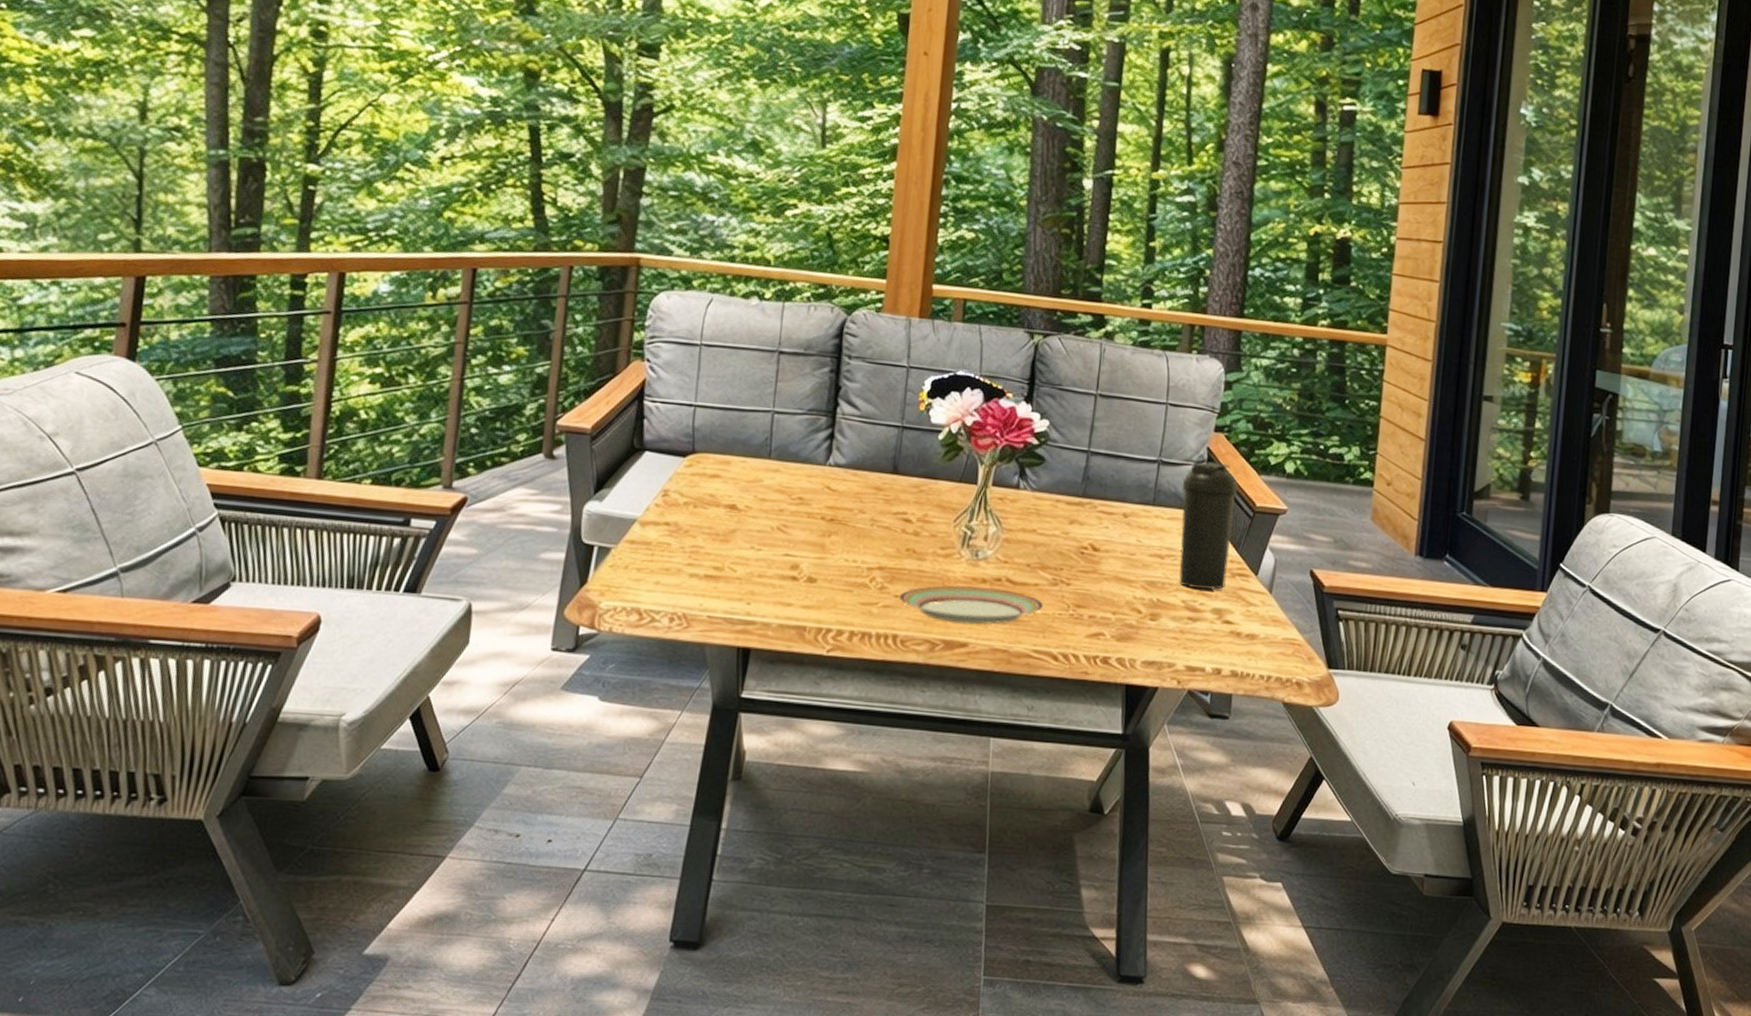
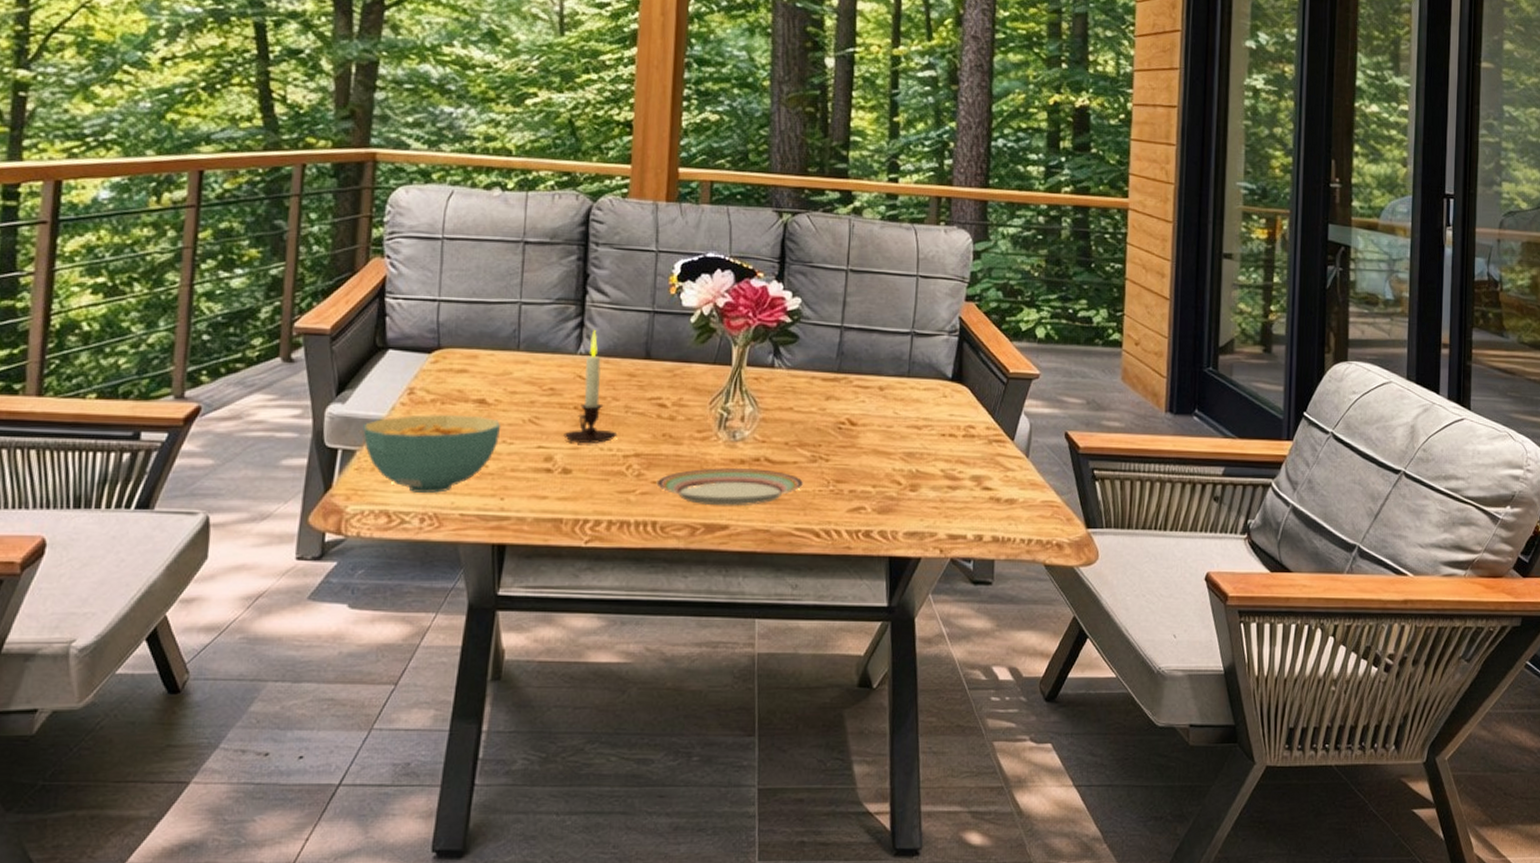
cereal bowl: none [618,517,751,594] -> present [363,414,501,494]
candle: none [810,441,863,555] -> present [563,329,618,443]
water bottle: present [1179,461,1238,590] -> none [936,330,991,457]

